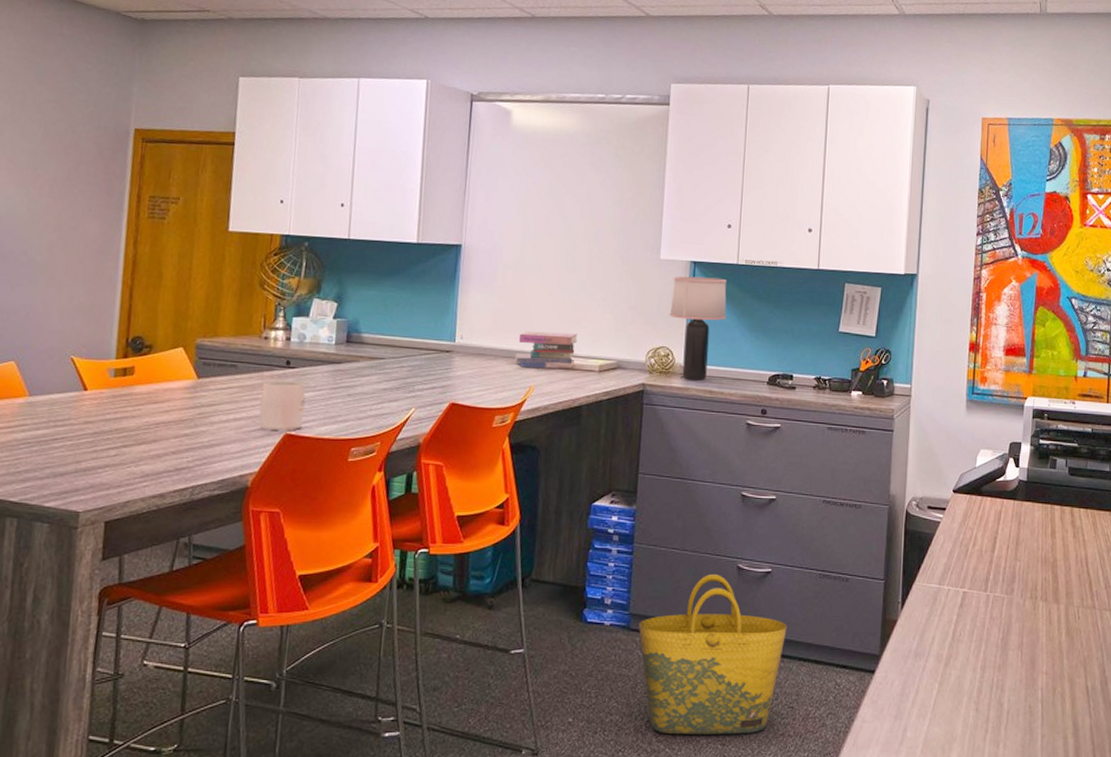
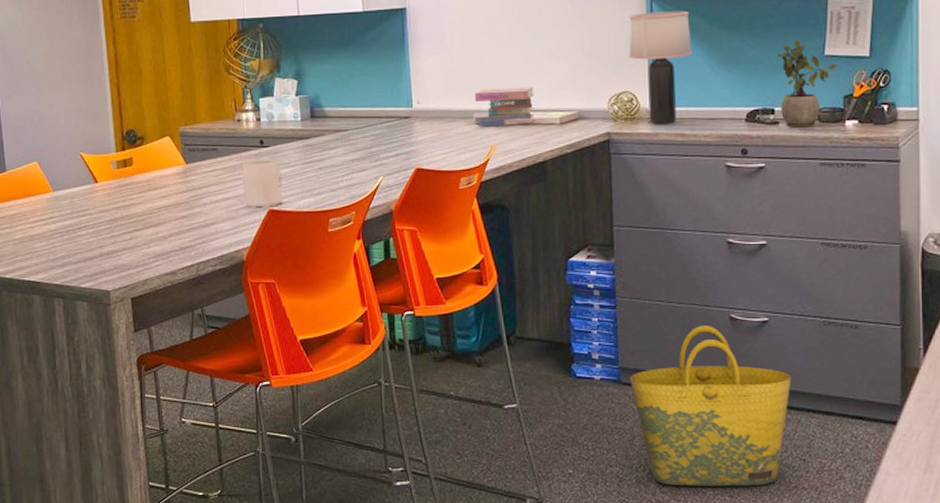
potted plant: none [798,315,848,396] -> present [776,39,837,129]

